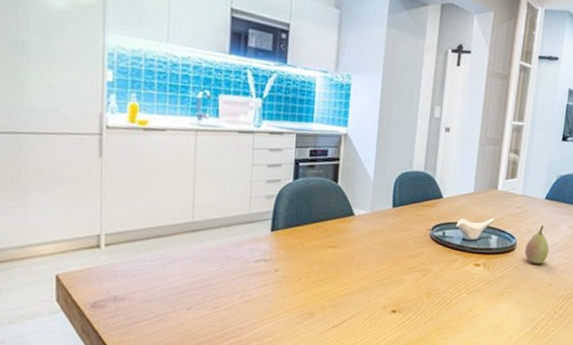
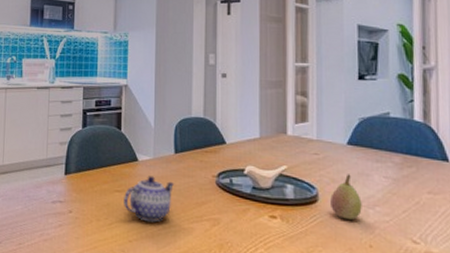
teapot: none [336,230,391,276] -> present [124,176,175,223]

